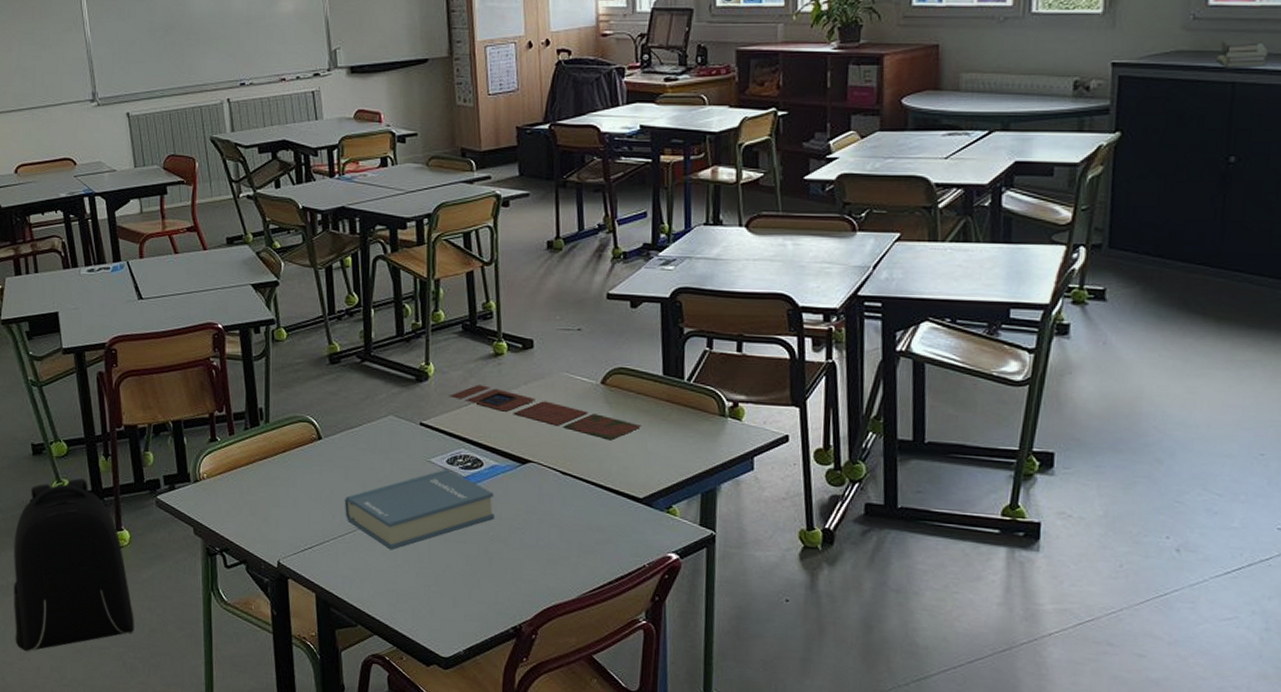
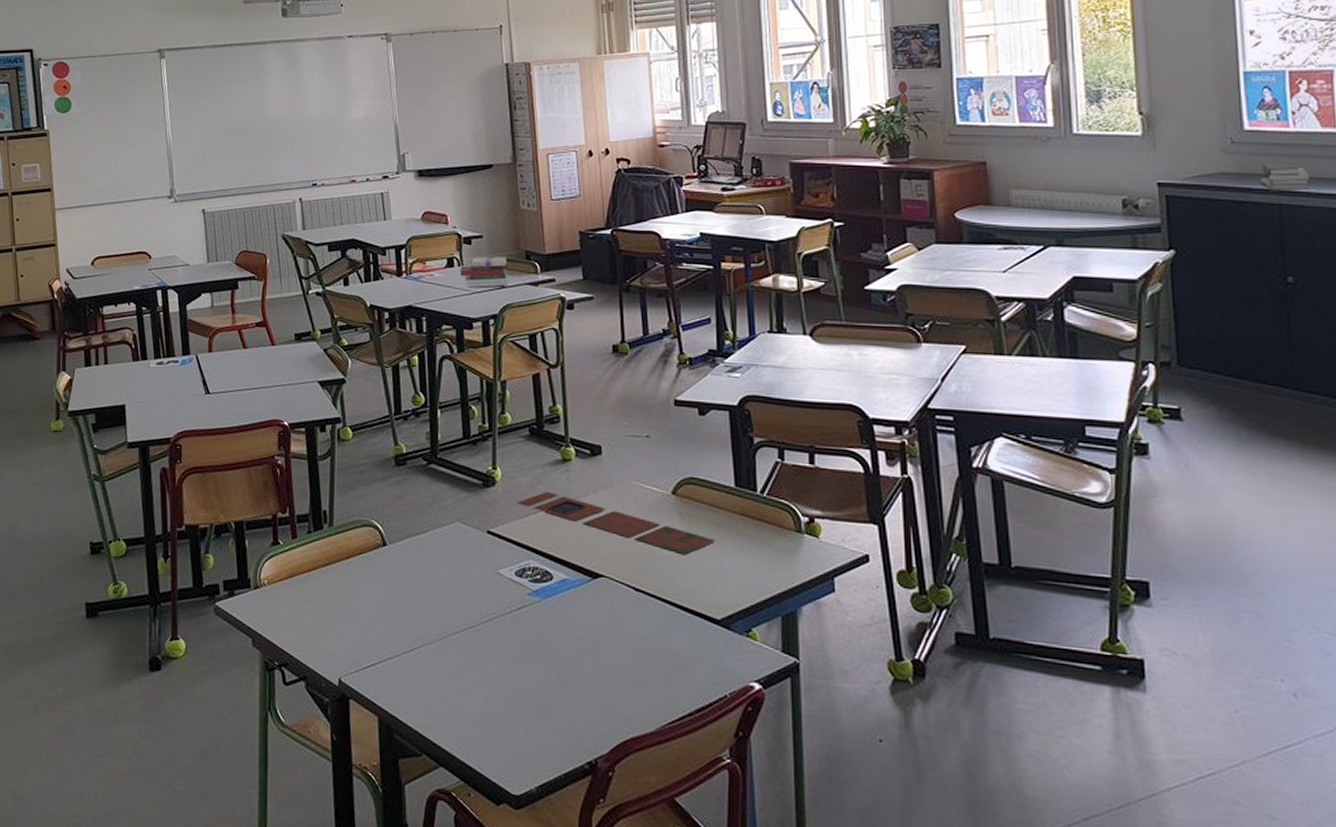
backpack: present [14,478,134,651] -> none [59,581,186,774]
hardback book: present [344,469,495,550] -> none [409,581,566,670]
books: none [394,155,444,188] -> present [461,256,509,289]

